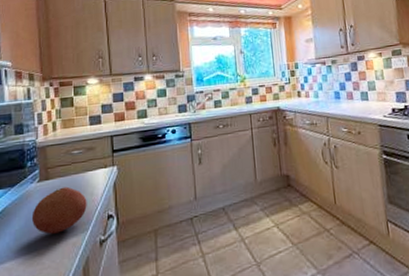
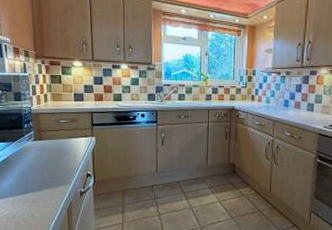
fruit: present [31,186,87,235] -> none [28,147,71,182]

